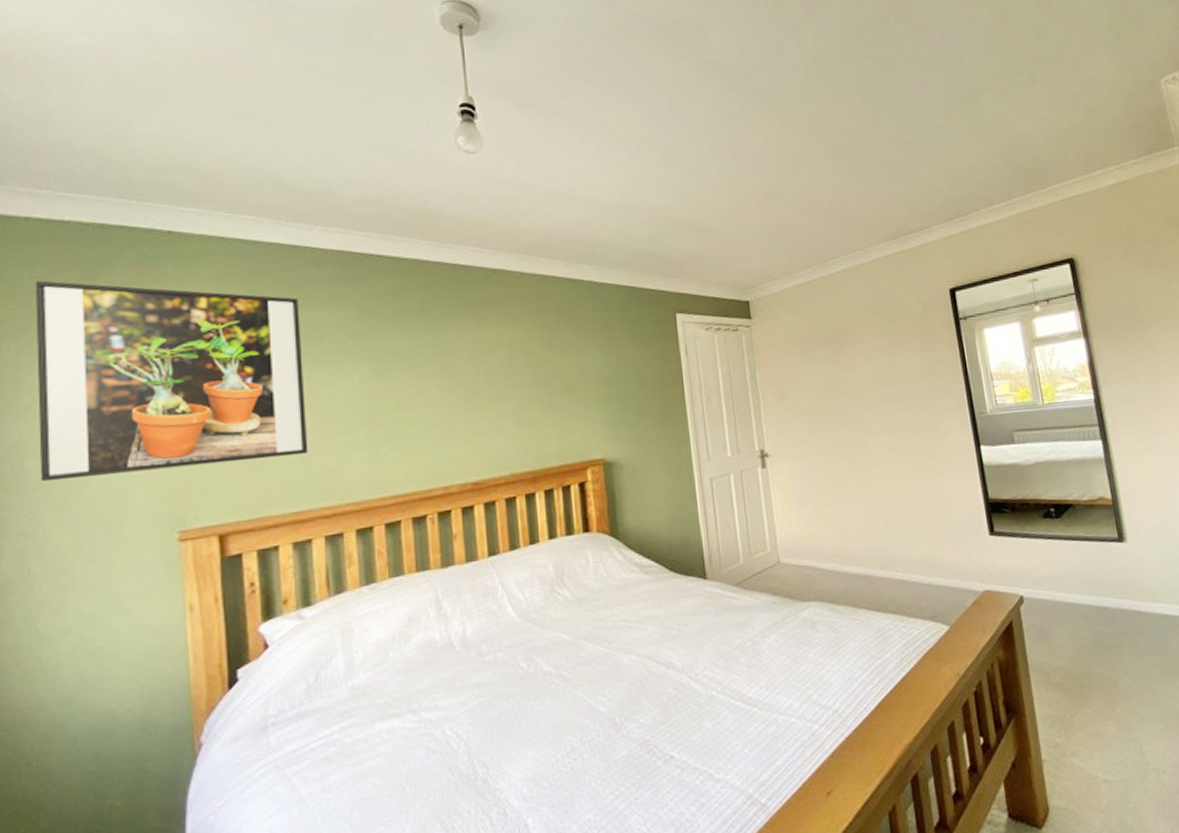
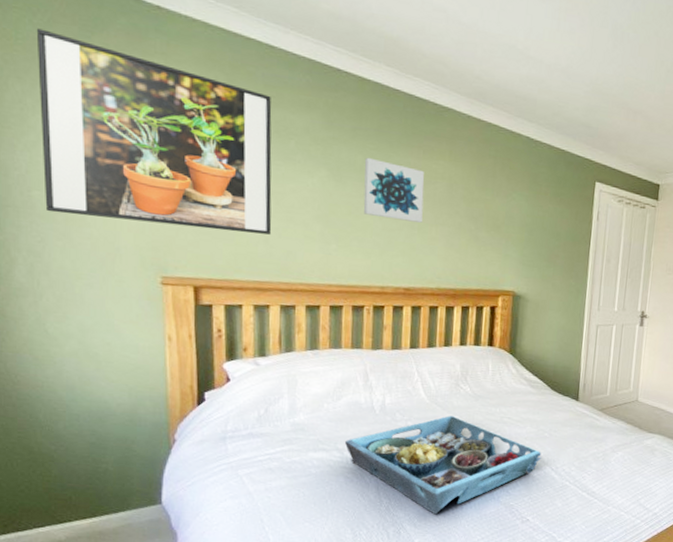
wall art: none [409,341,484,406] -> present [363,157,425,223]
serving tray: none [419,633,674,777] -> present [344,416,542,515]

